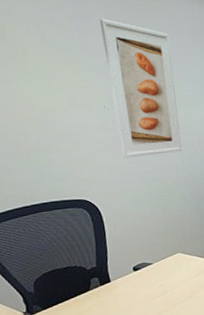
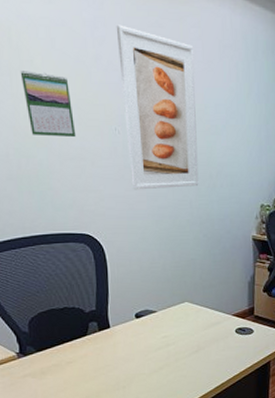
calendar: none [14,60,69,116] -> present [20,71,76,138]

